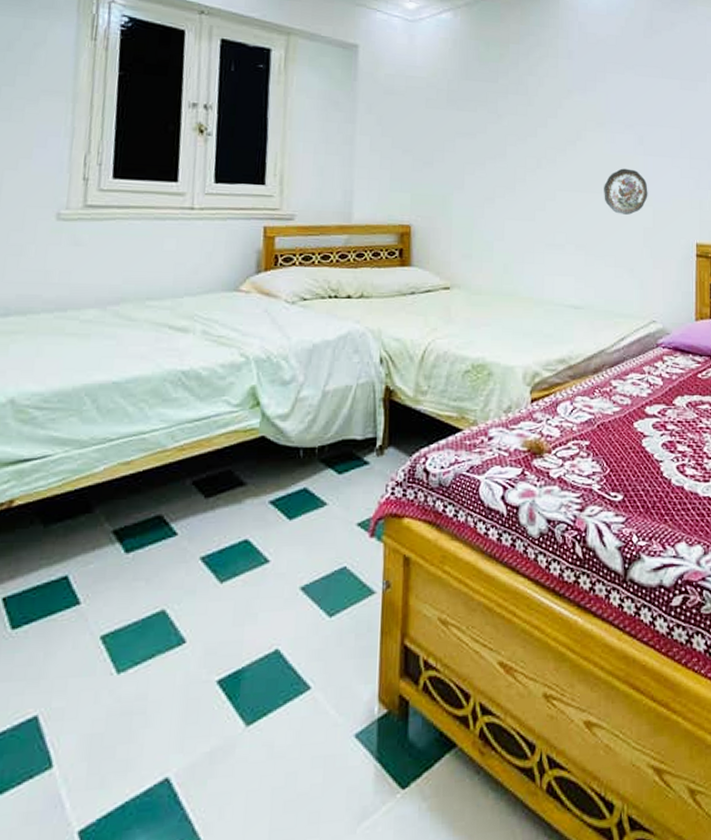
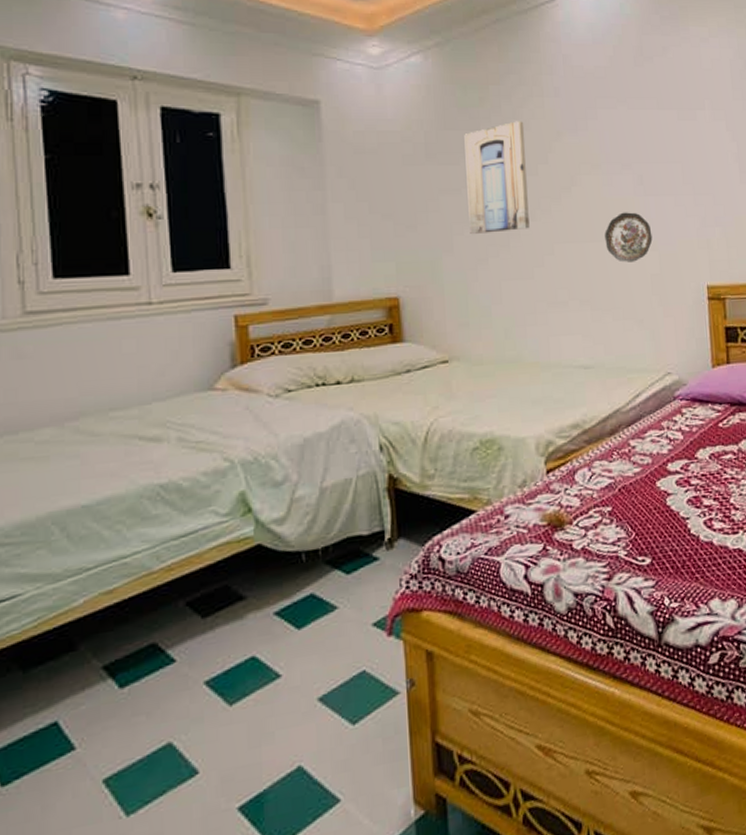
wall art: none [480,77,538,176] -> present [464,121,530,235]

